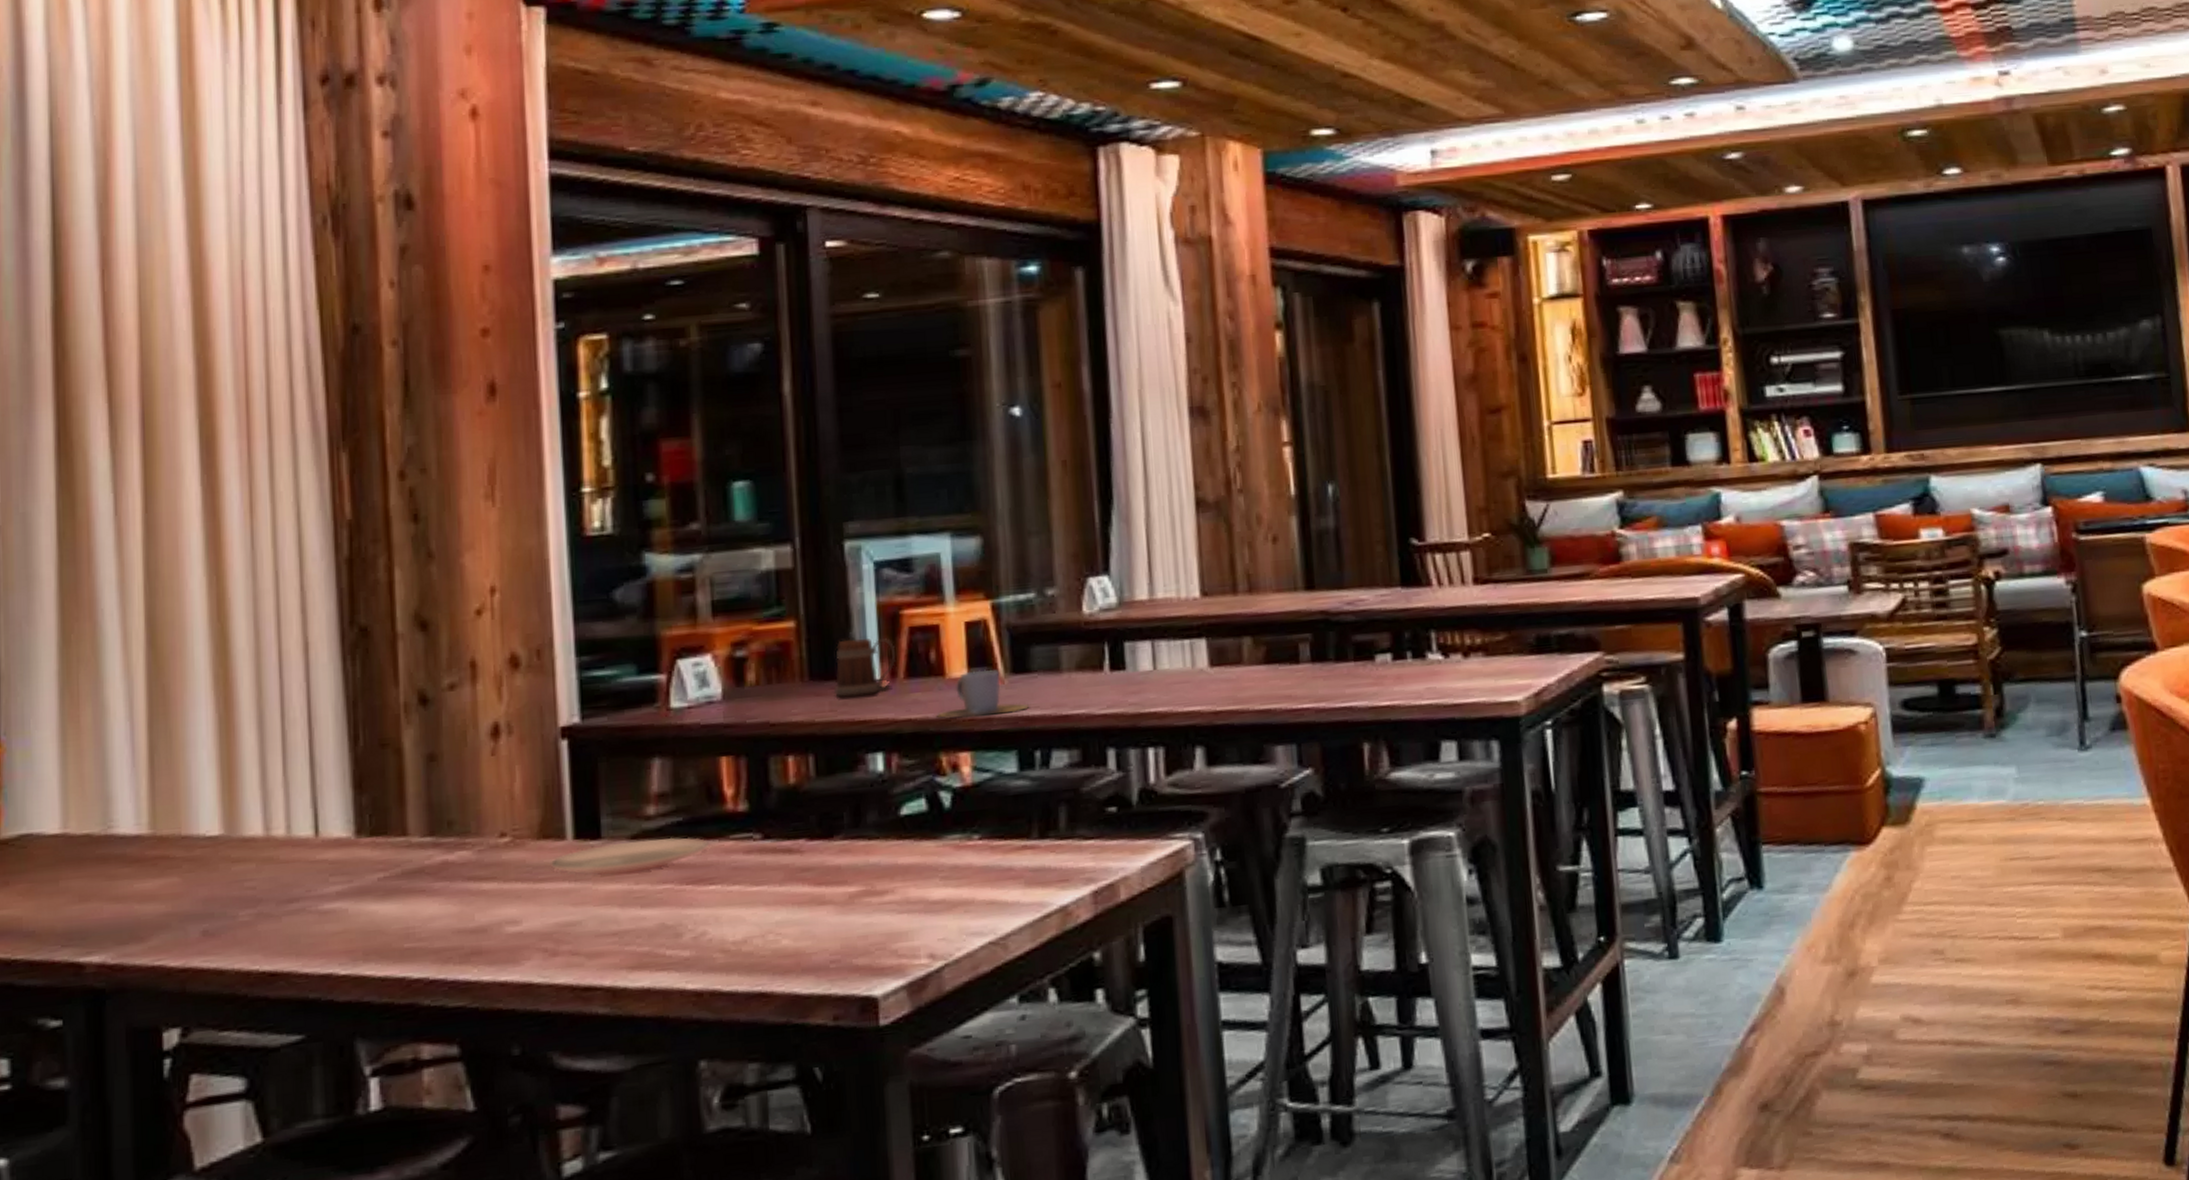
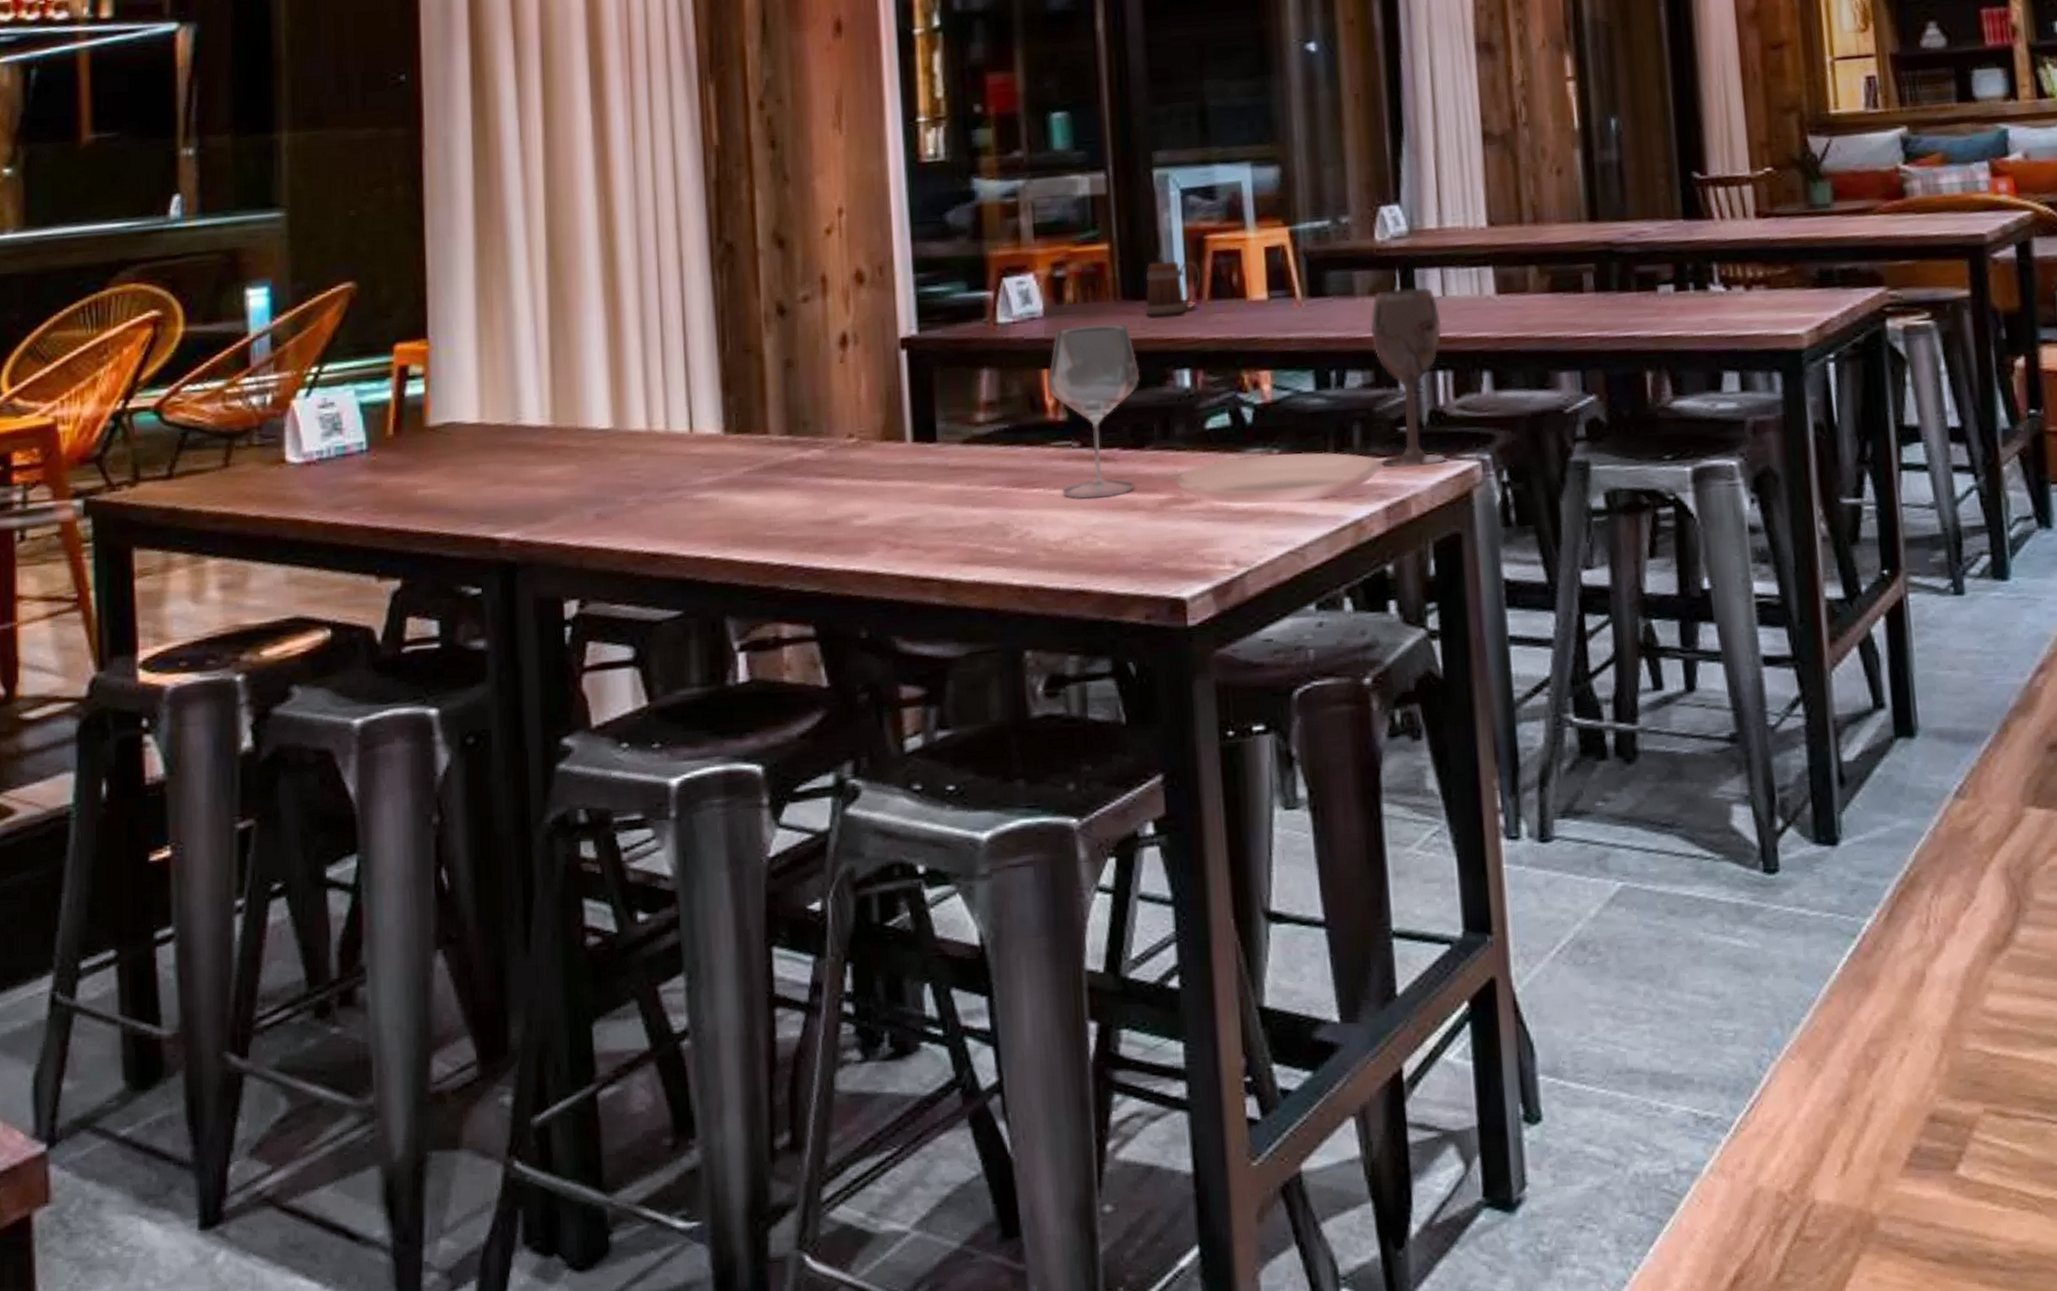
plate: present [550,837,709,875] -> none [892,443,1032,476]
wine glass: none [727,707,829,894] -> present [1048,324,1140,499]
plate: none [867,836,1089,895] -> present [1175,452,1382,505]
cup: present [935,669,1030,718] -> none [1238,293,1326,338]
wine glass: none [1077,662,1157,851] -> present [1370,288,1446,469]

